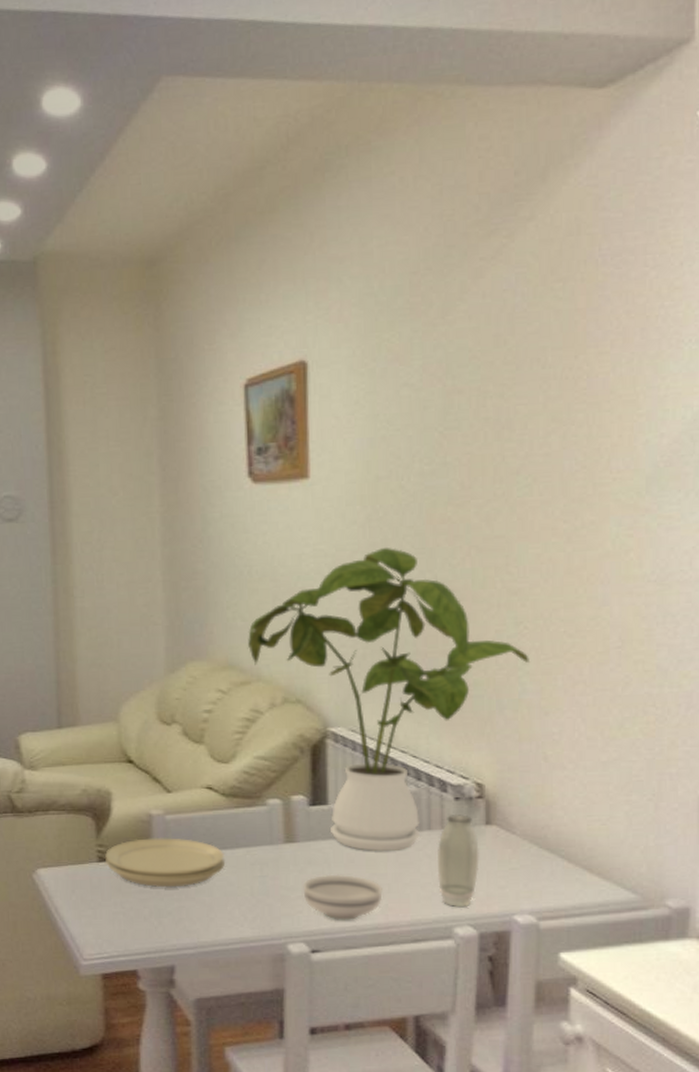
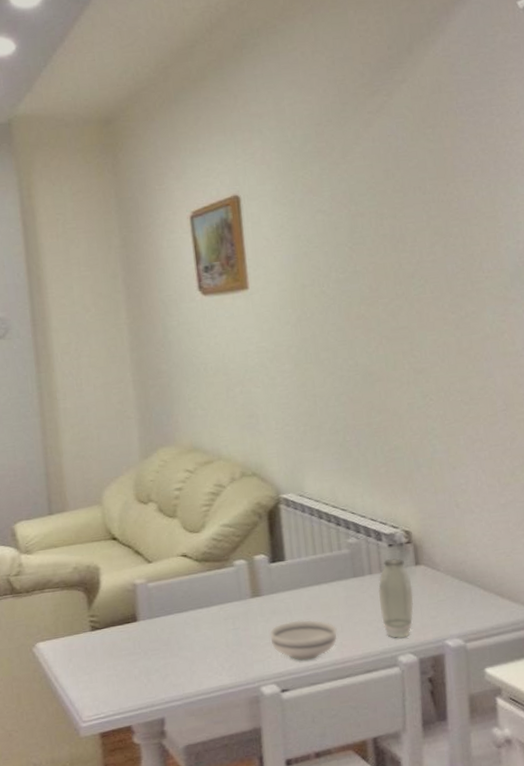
plate: present [105,838,226,887] -> none [97,602,203,649]
house plant: present [247,547,529,852] -> none [207,341,437,598]

